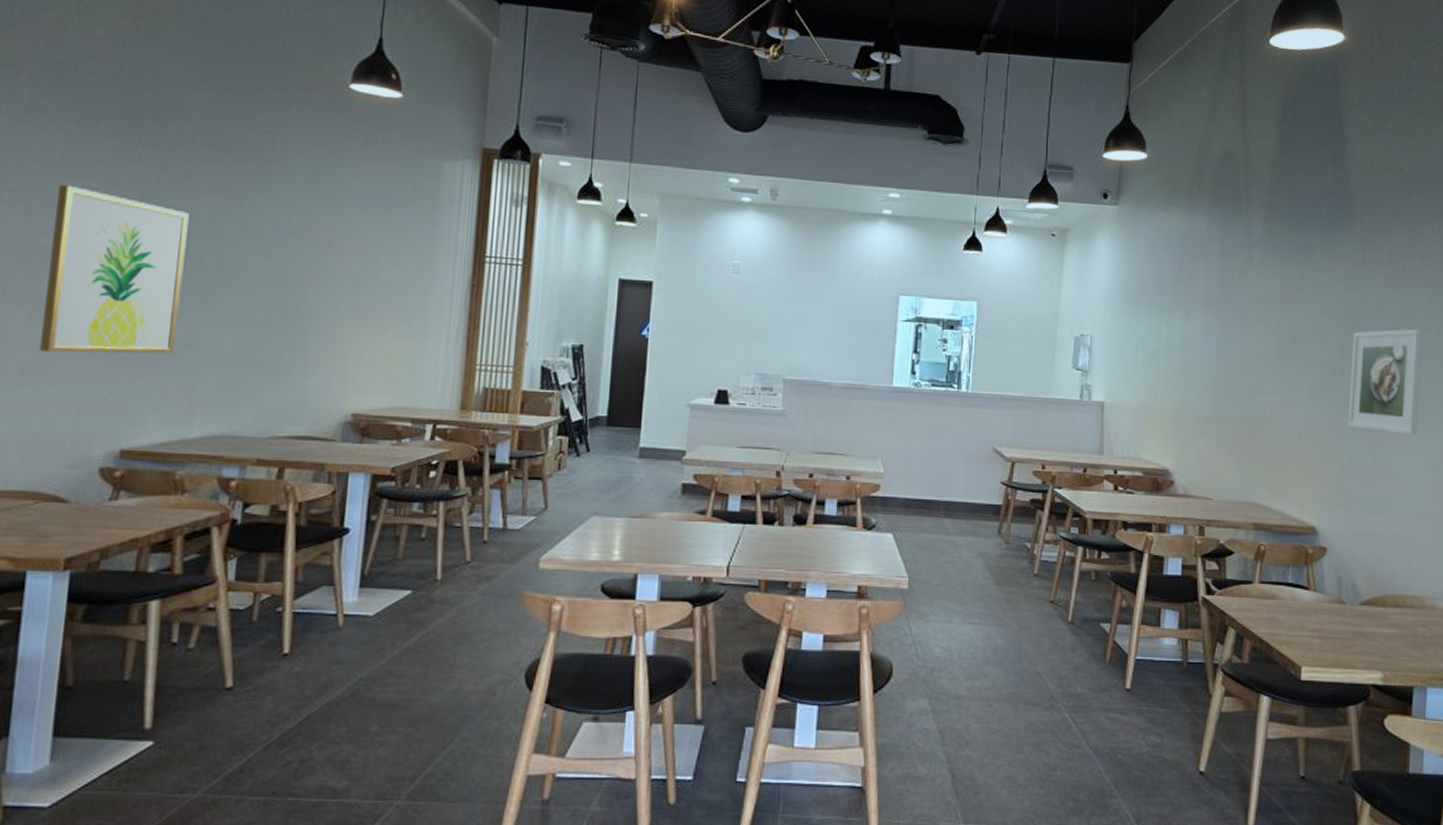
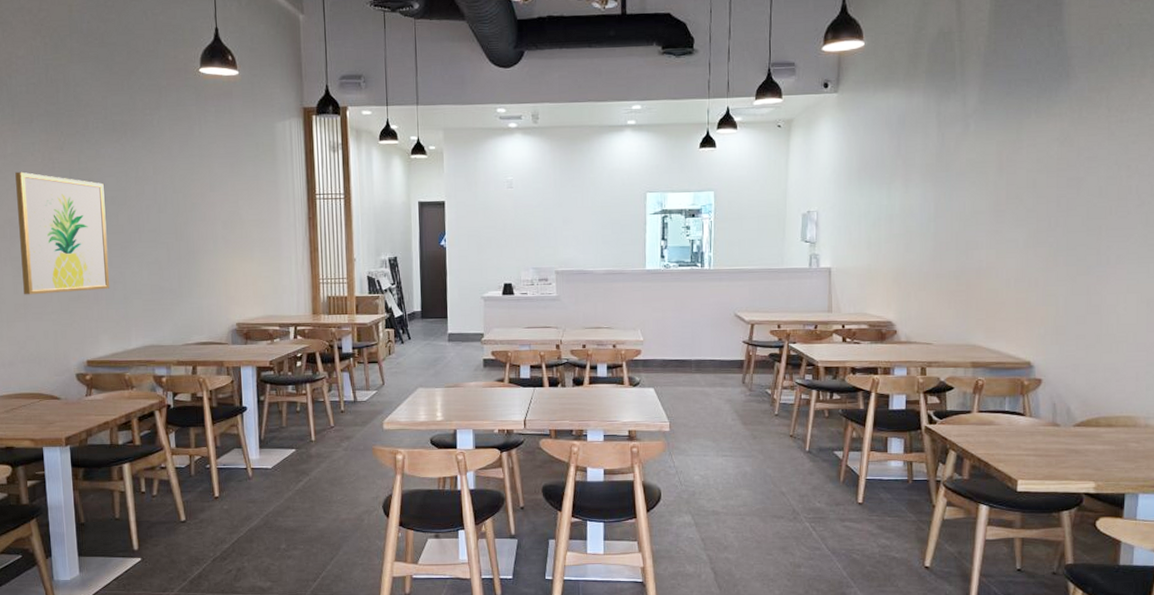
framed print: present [1347,328,1423,435] -> none [1062,176,1141,275]

